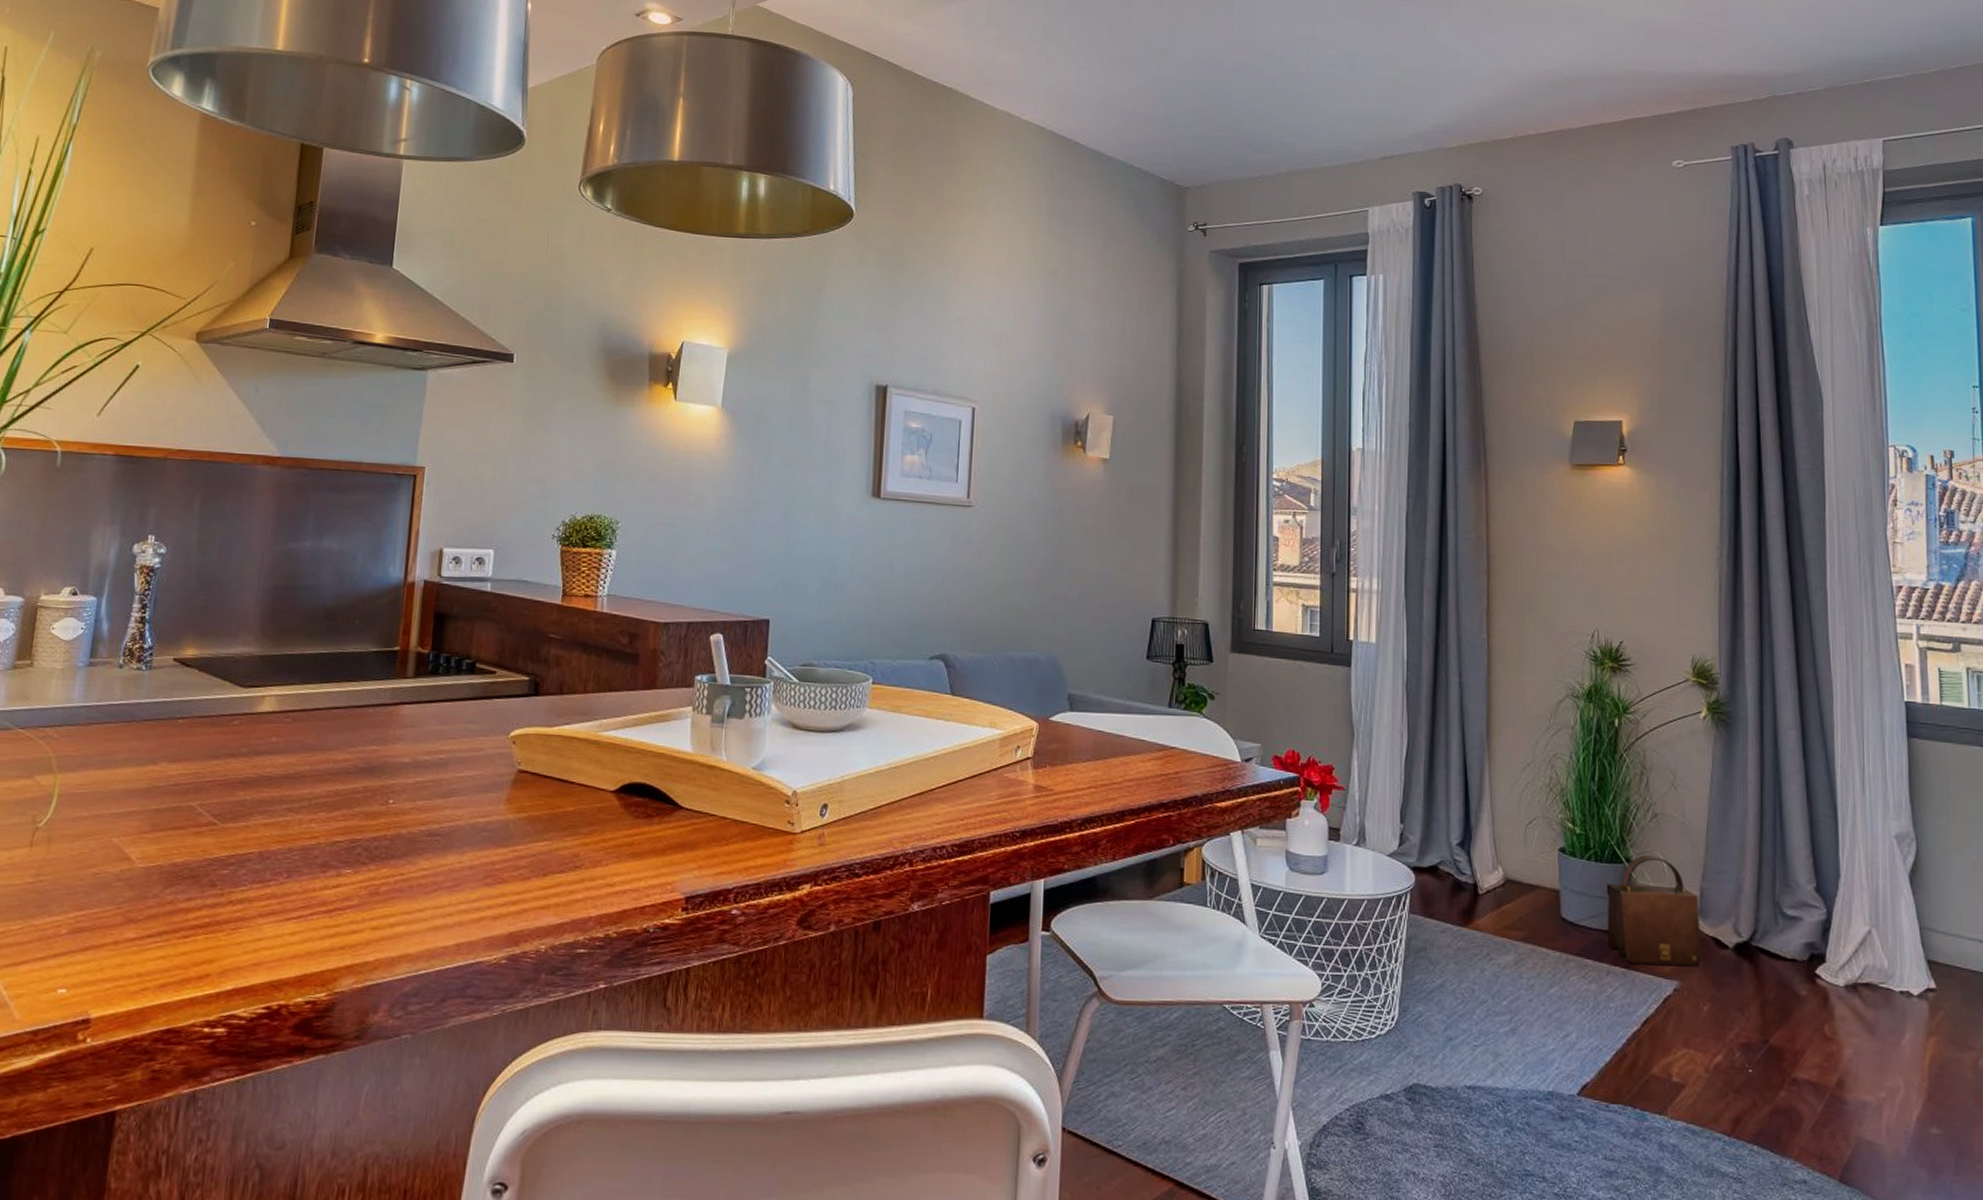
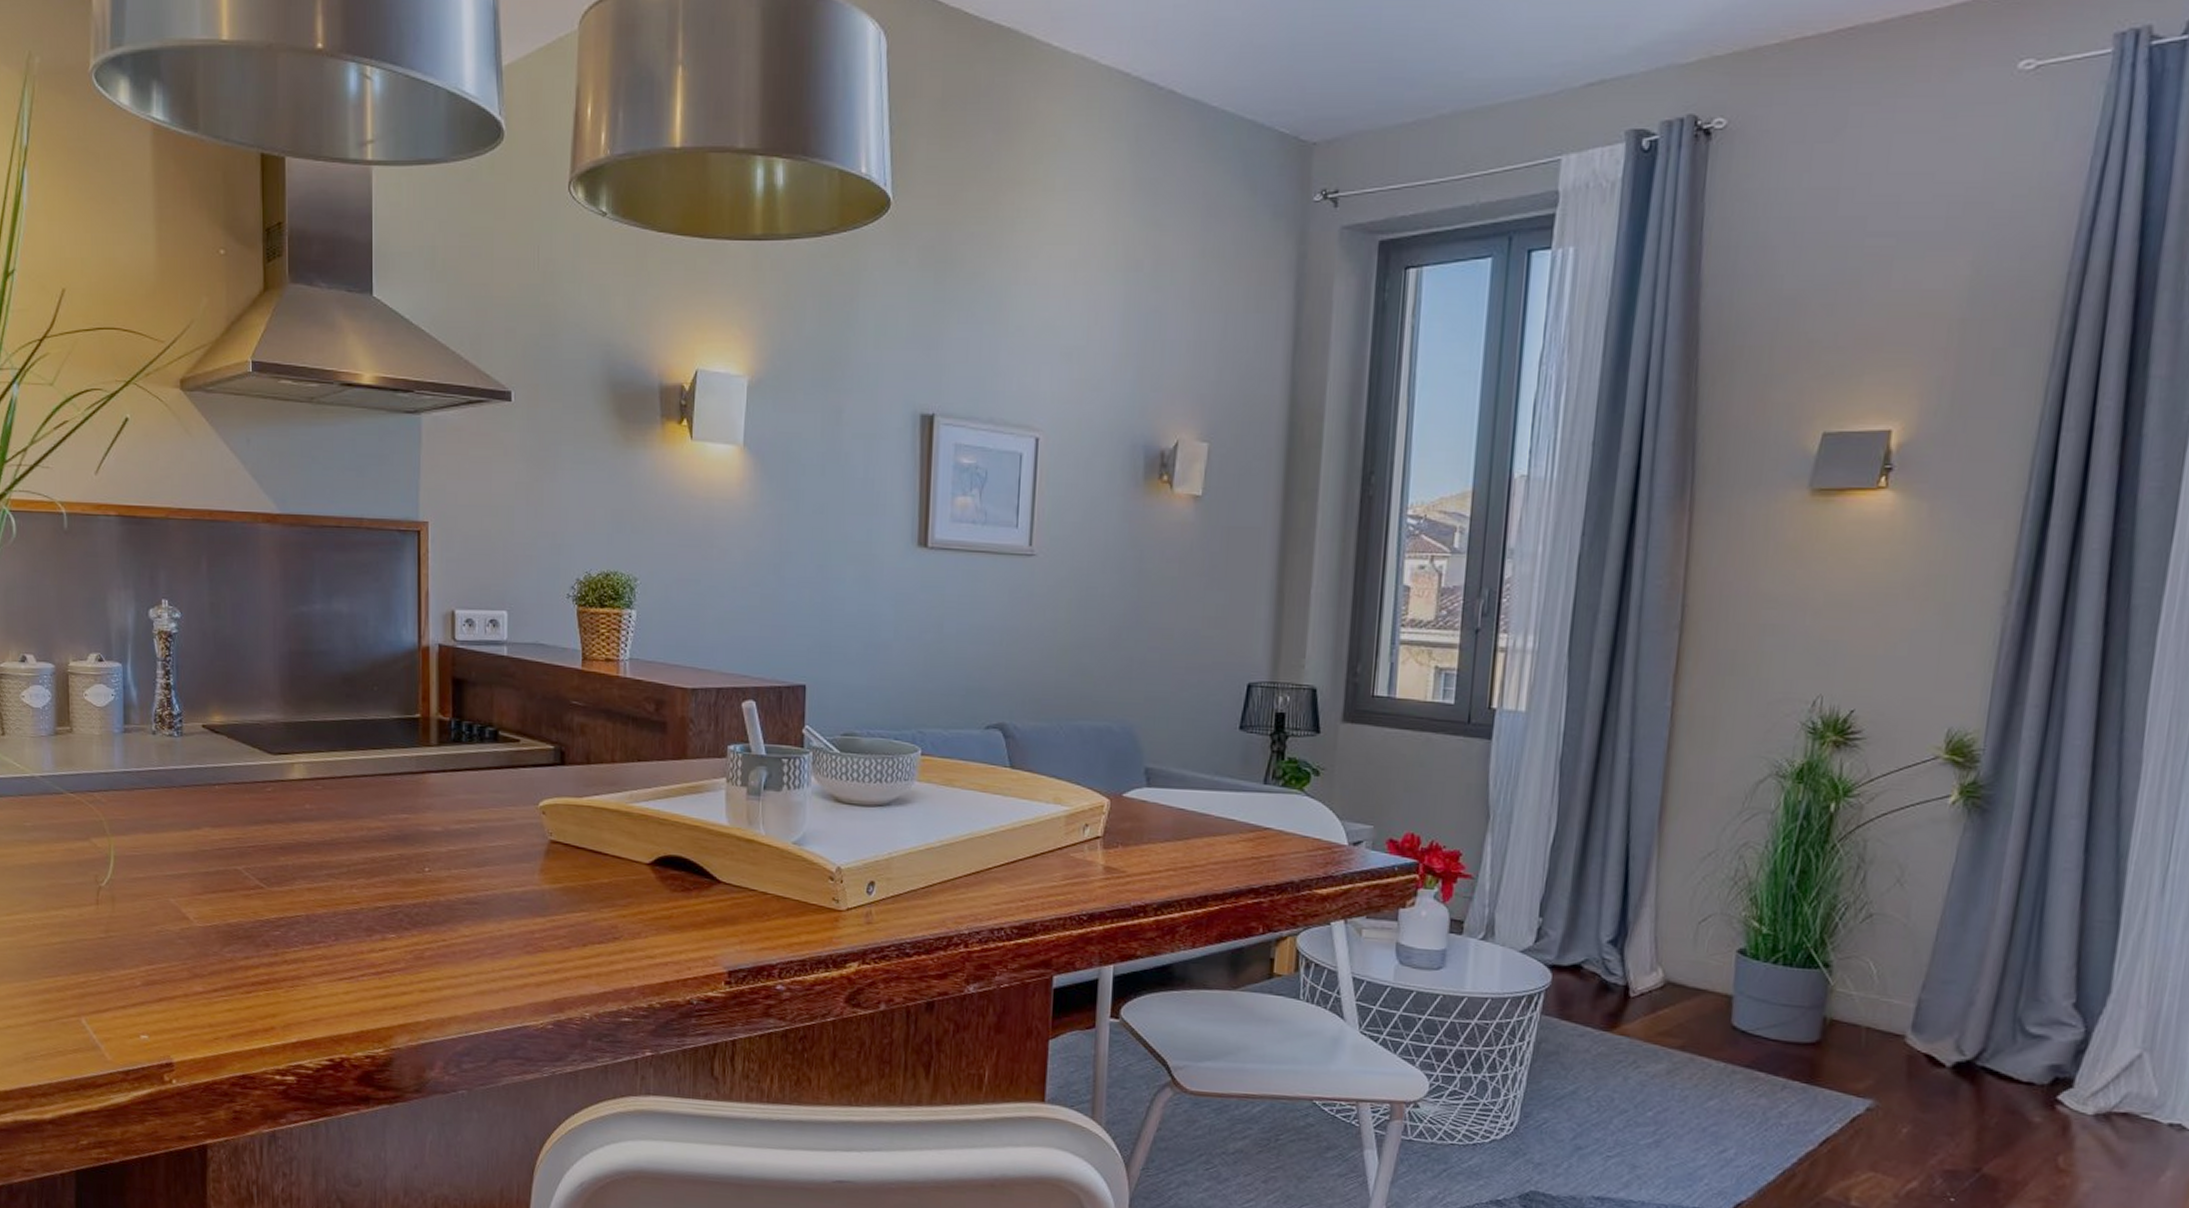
handbag: present [1606,855,1701,968] -> none [1787,960,1914,1087]

